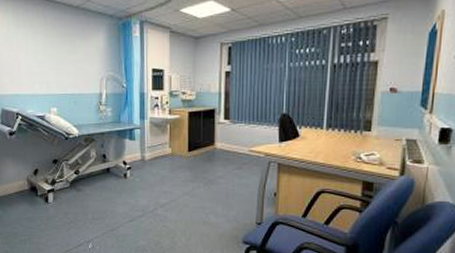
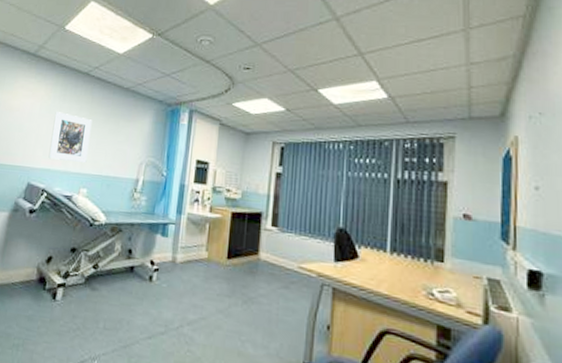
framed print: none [12,38,52,85] -> present [48,112,92,164]

